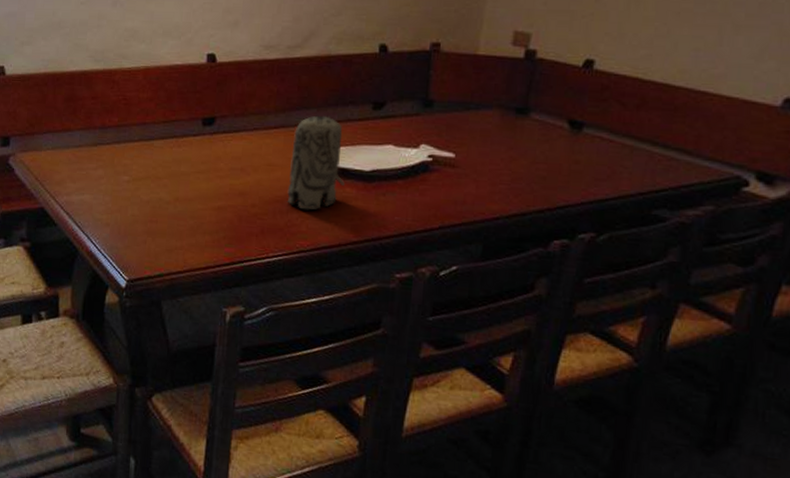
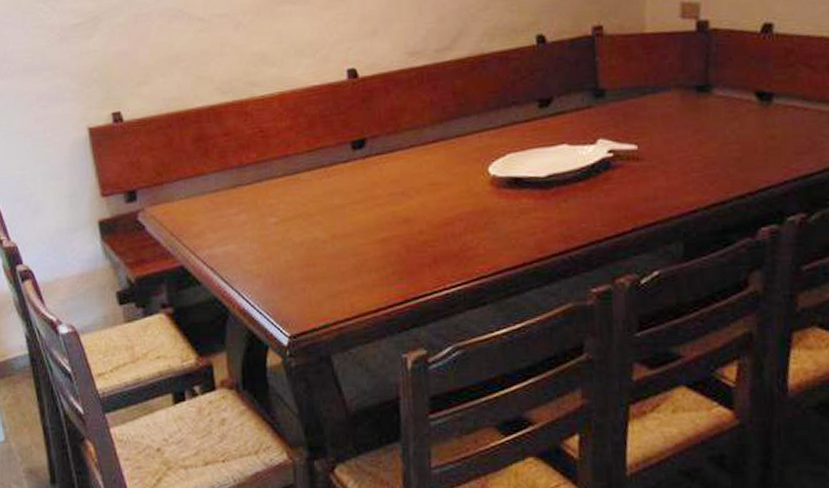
toy elephant: present [287,116,345,210] -> none [456,122,520,230]

